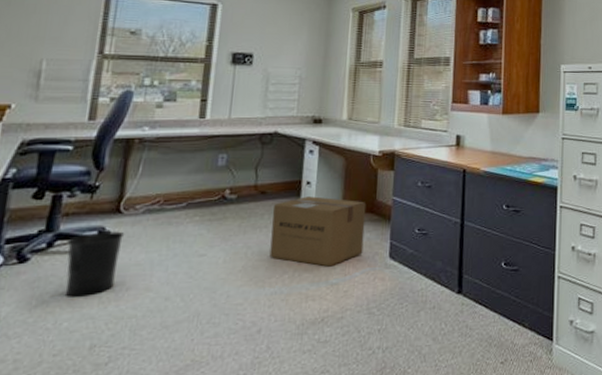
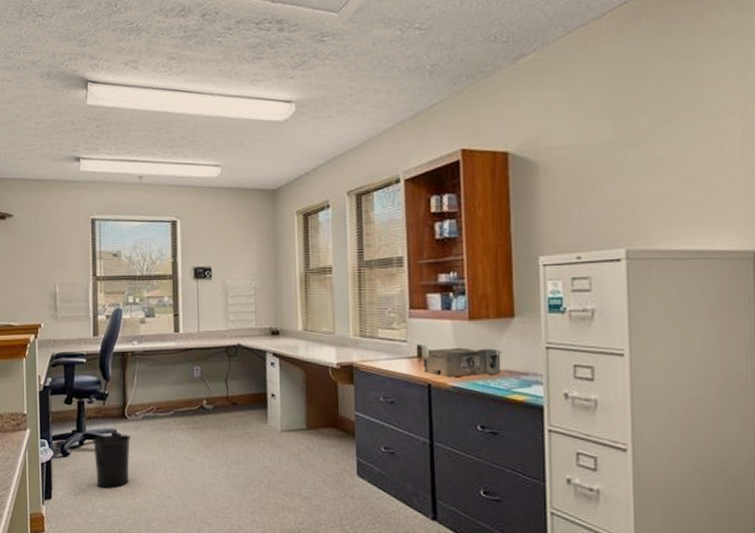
box: present [269,196,367,267] -> none [244,409,331,480]
printer: none [460,137,528,164] -> present [423,347,502,378]

